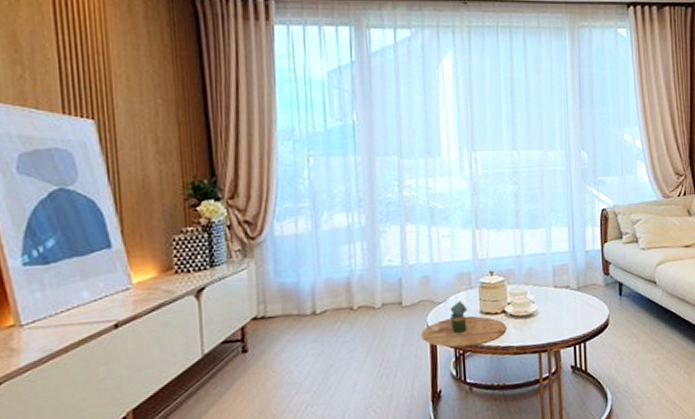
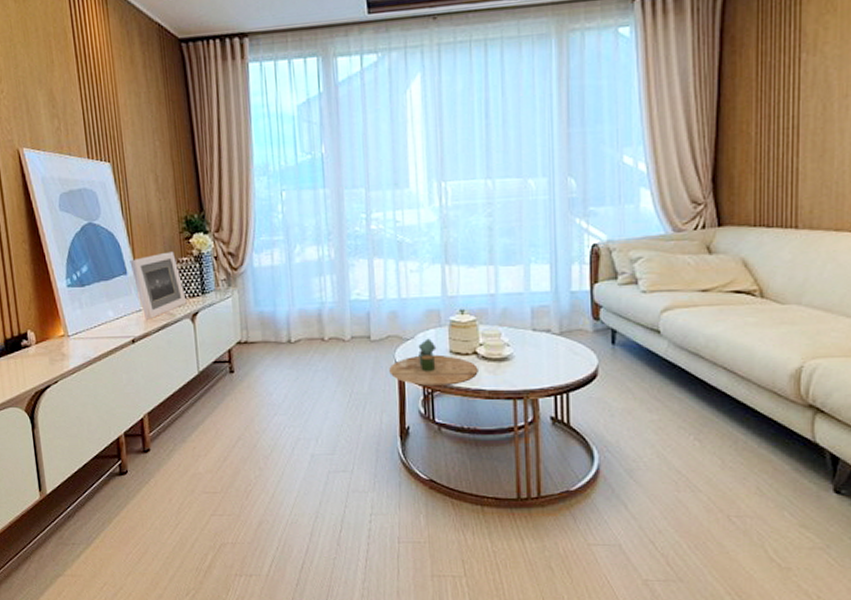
picture frame: none [116,220,191,300] -> present [129,251,187,320]

